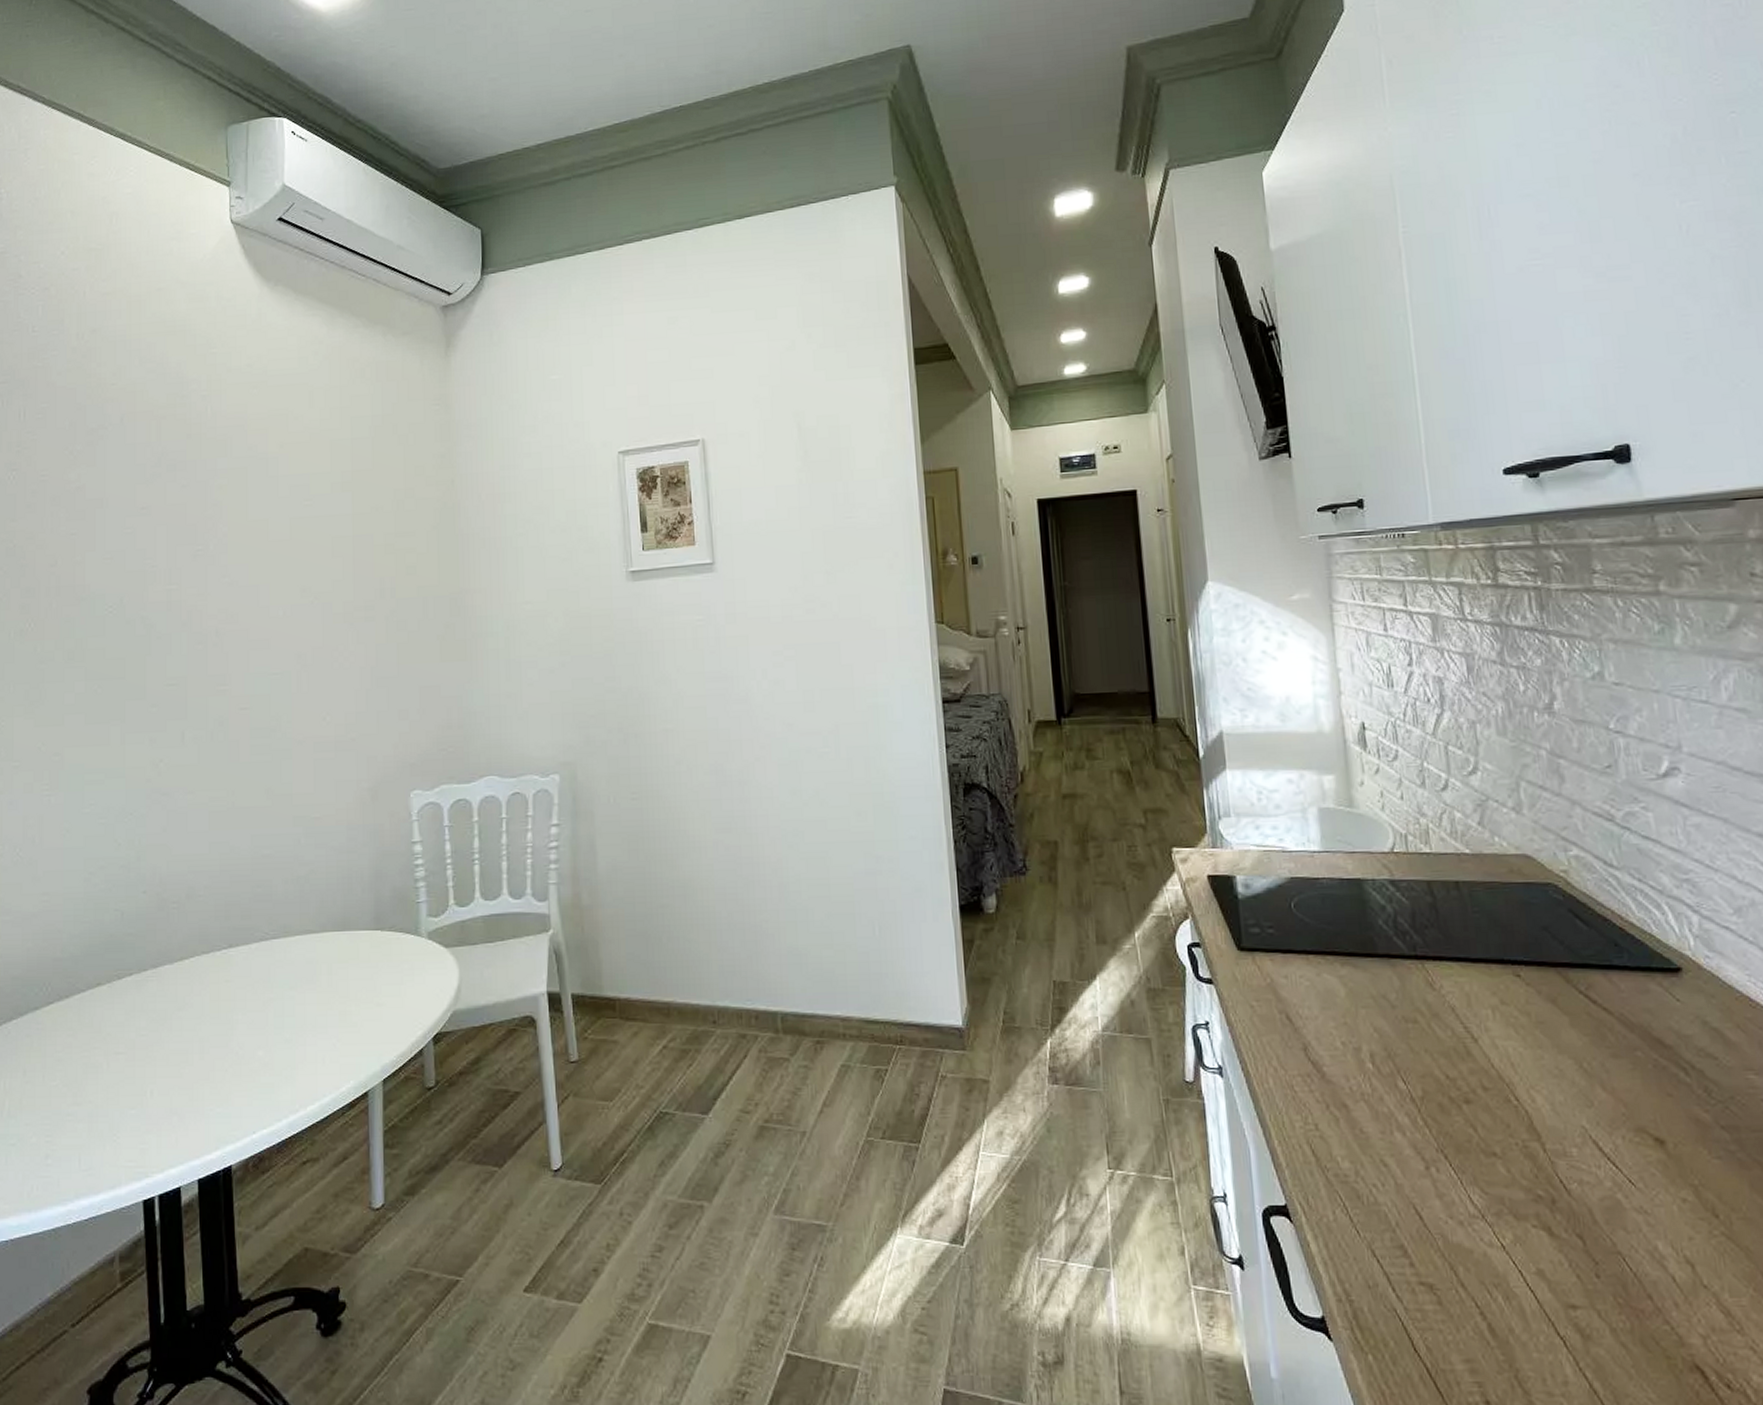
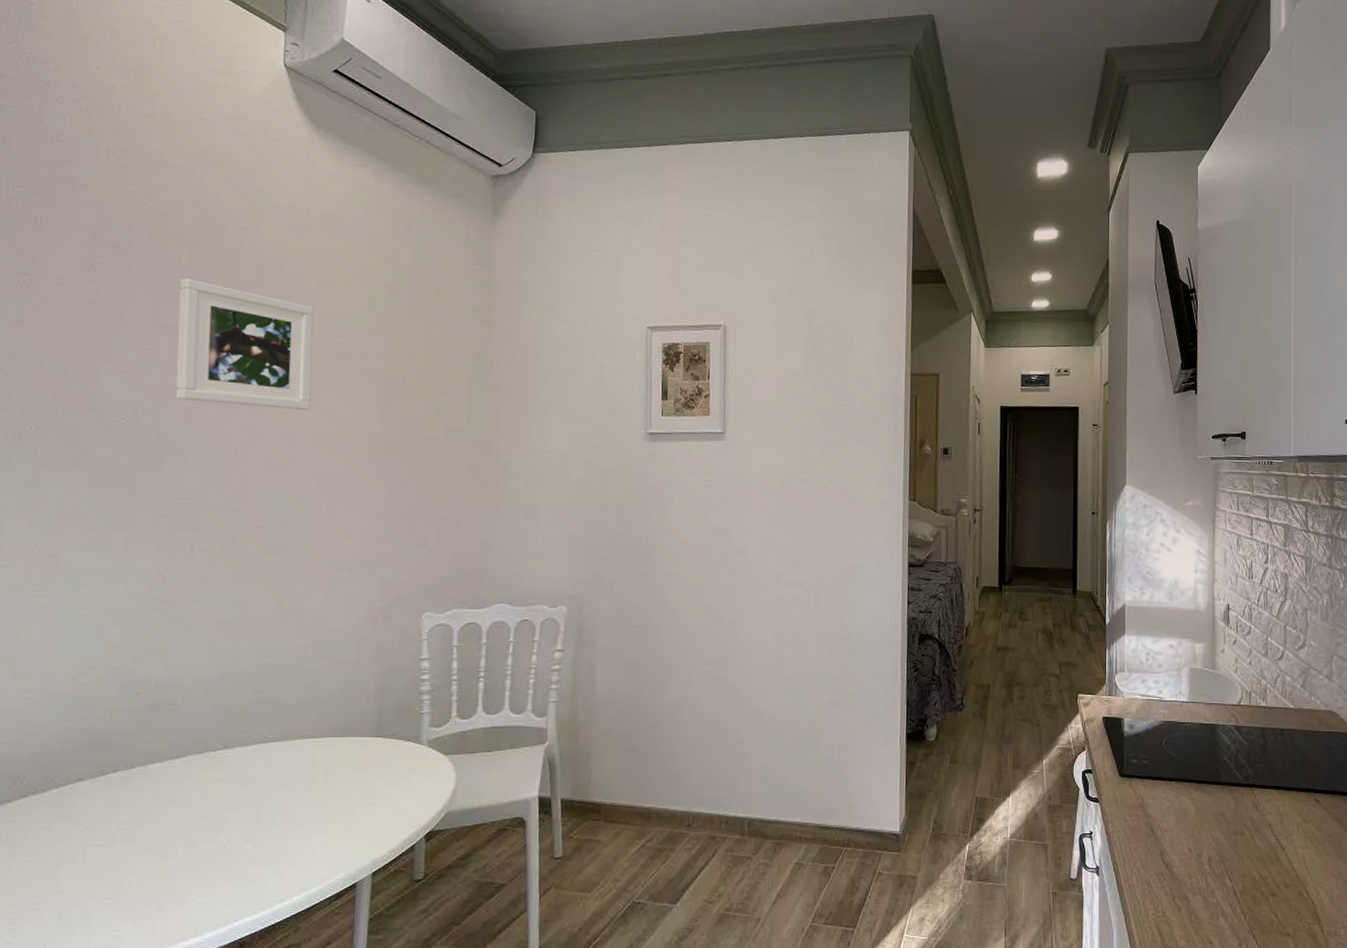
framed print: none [151,455,282,583] -> present [175,278,314,411]

